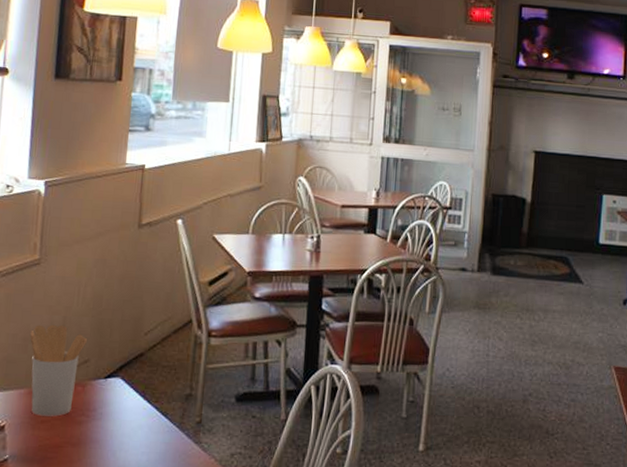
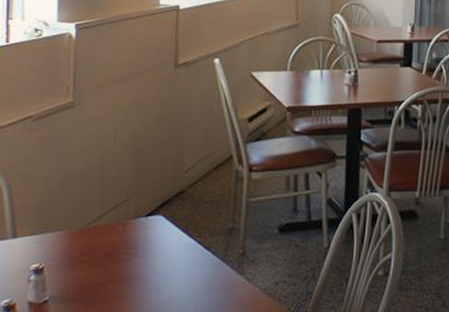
utensil holder: present [30,324,88,417] -> none [66,166,127,256]

